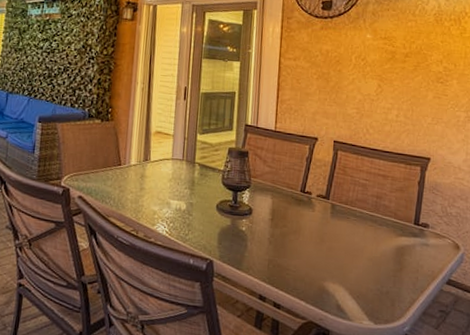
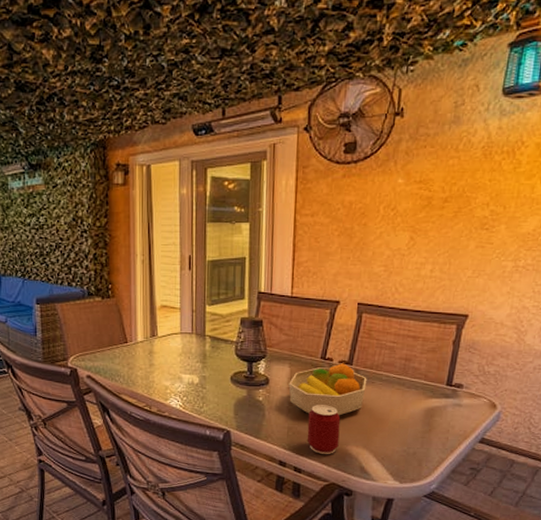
fruit bowl: none [270,197,343,250] -> present [288,363,367,416]
can: none [286,237,319,290] -> present [307,405,341,454]

